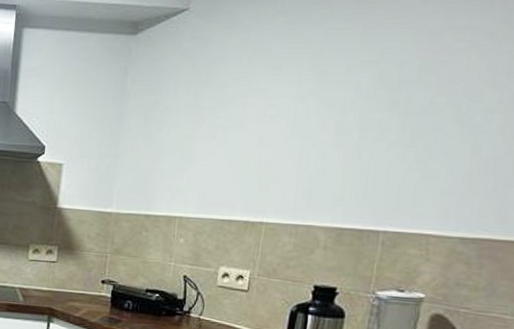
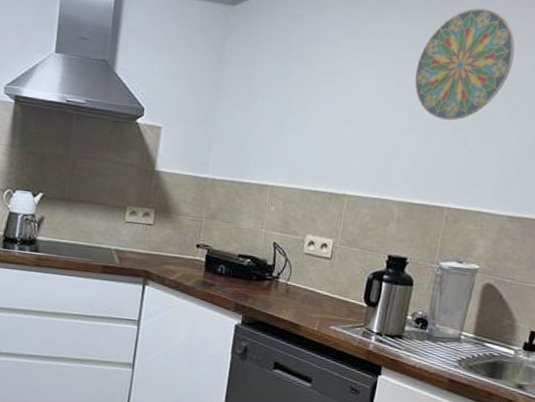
decorative plate: none [341,9,463,135] -> present [415,8,515,121]

